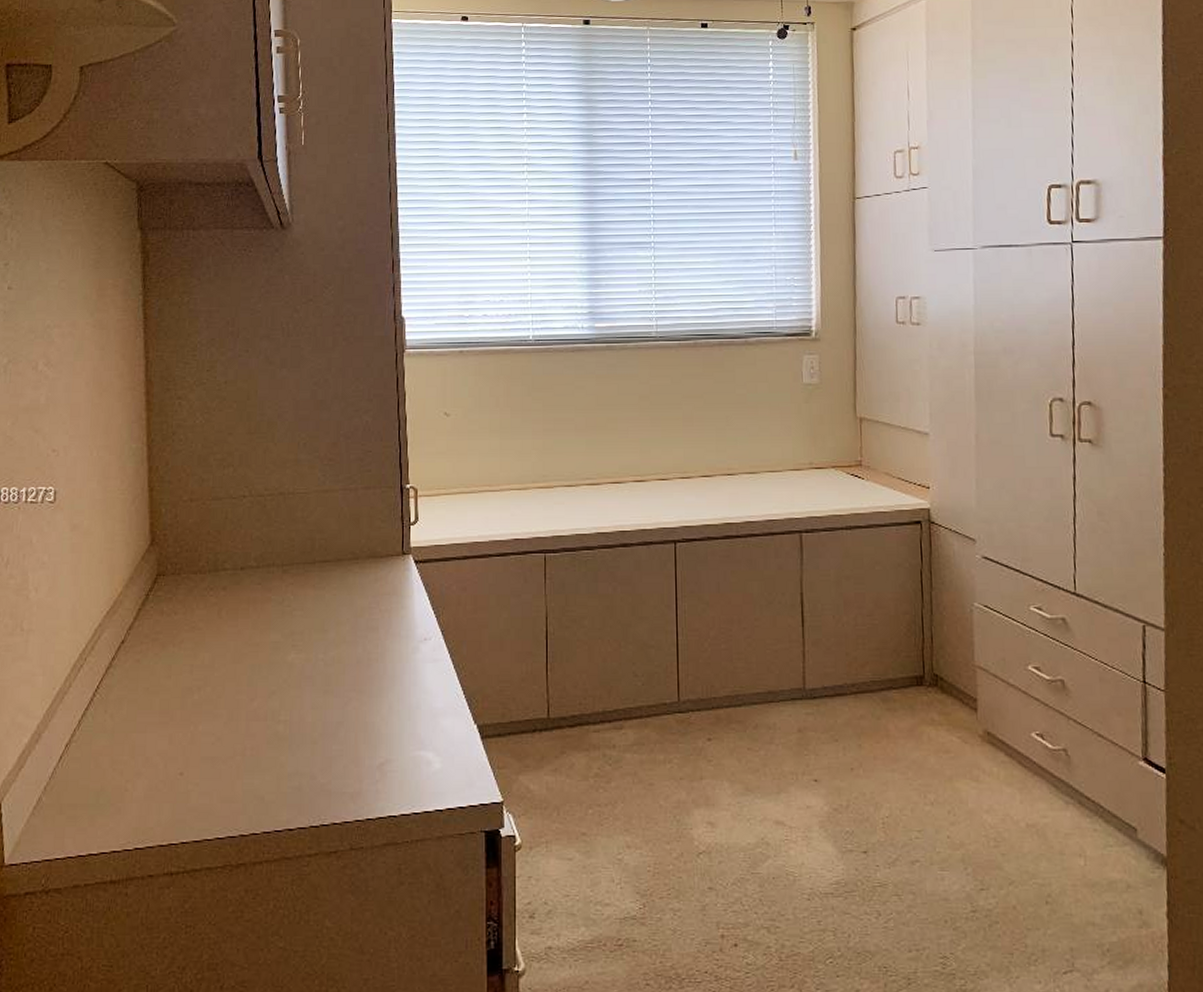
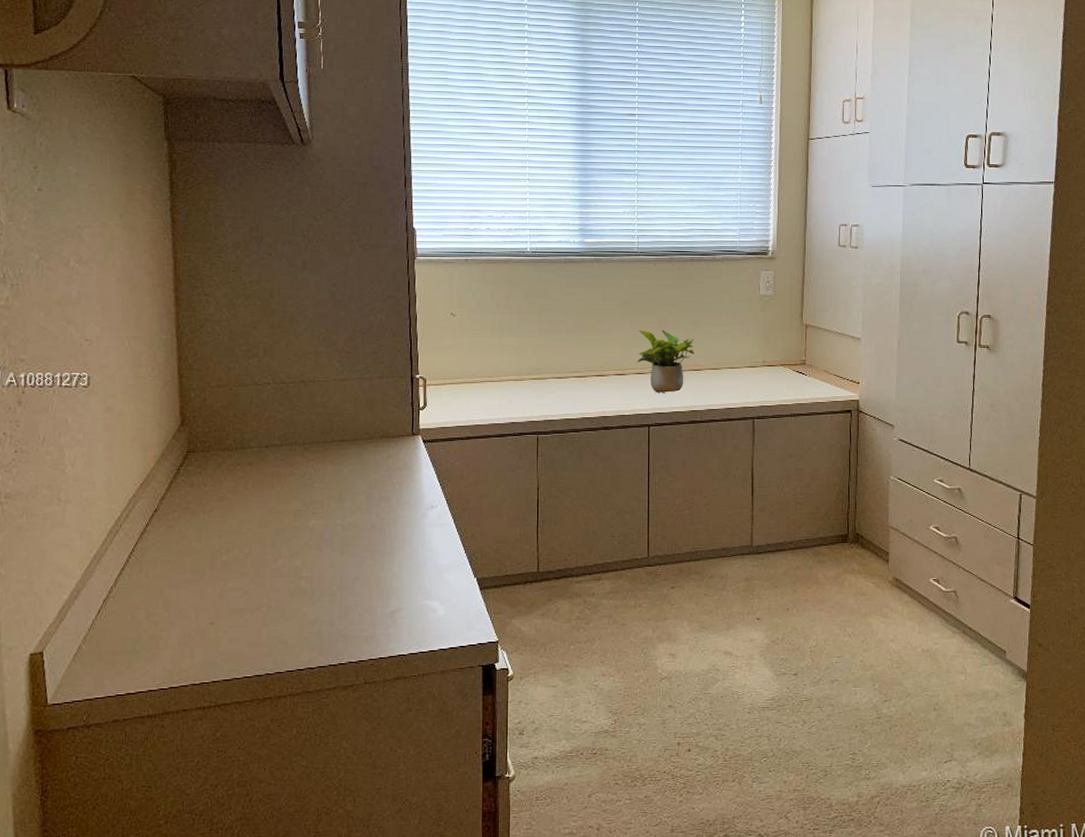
potted plant: none [659,427,727,502] -> present [637,329,694,393]

